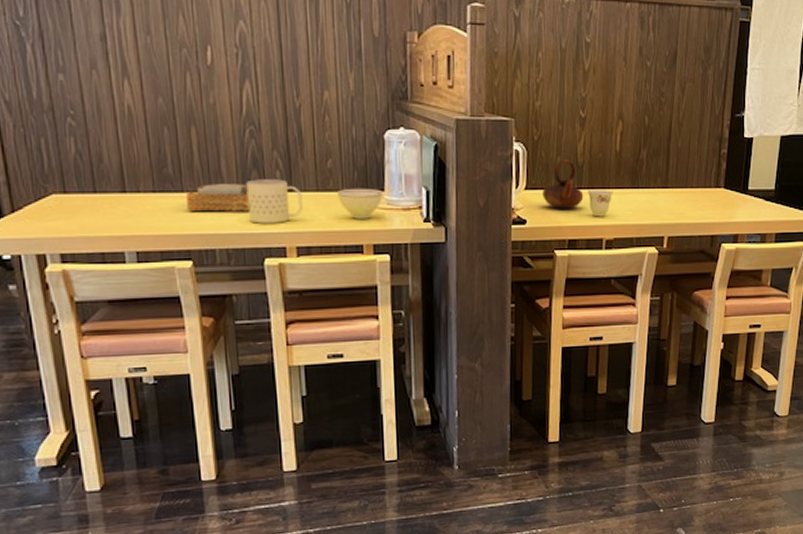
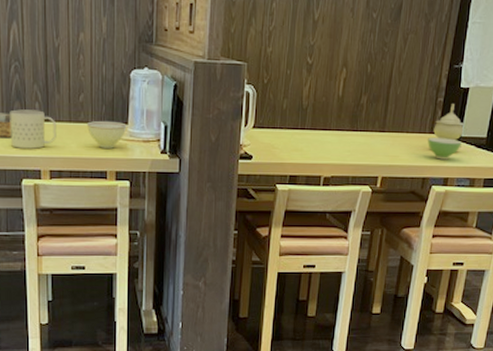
teapot: present [542,159,584,209] -> none [268,102,306,147]
teacup: present [588,190,614,217] -> none [310,131,334,156]
bowl: none [713,192,751,215] -> present [427,138,463,160]
sugar bowl: none [719,155,750,203] -> present [433,104,464,149]

